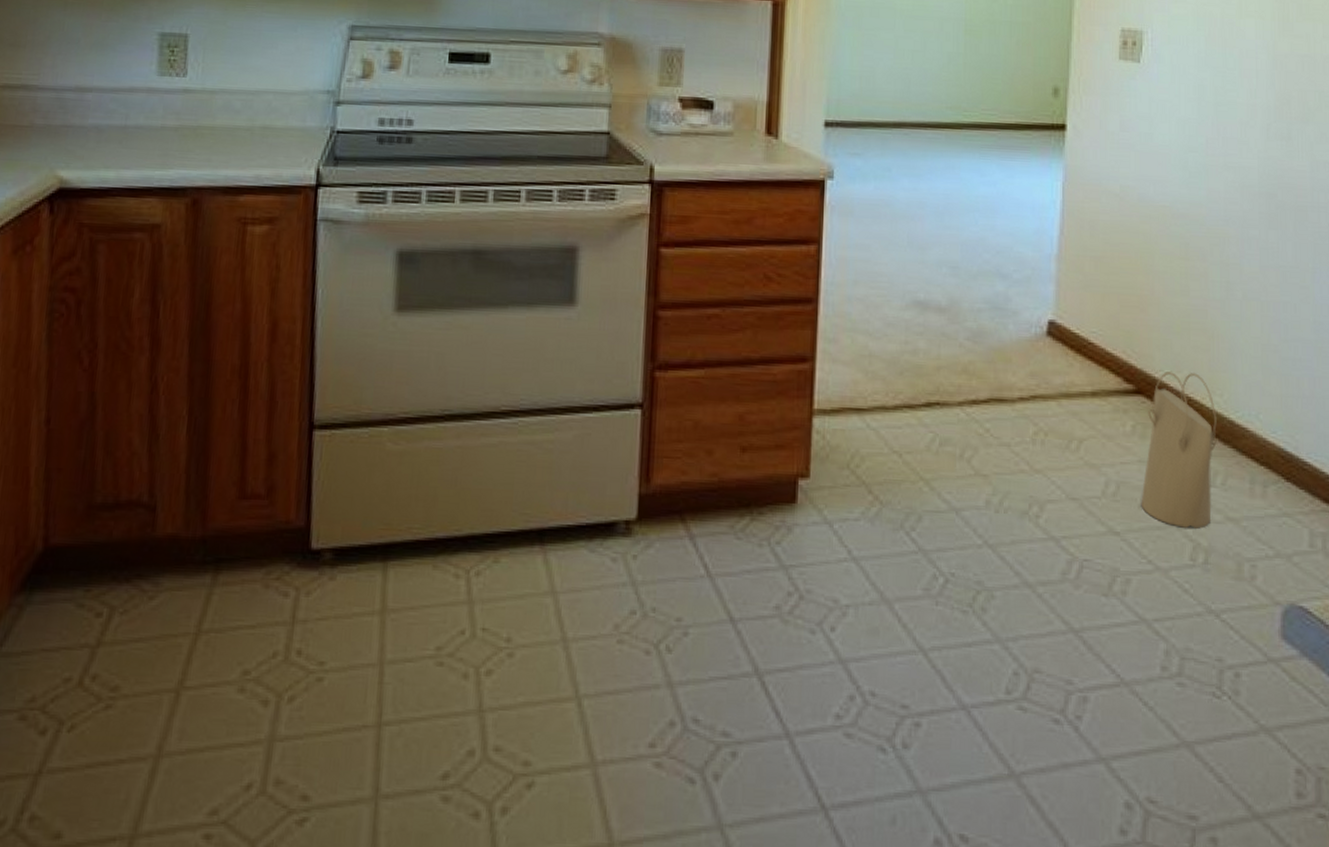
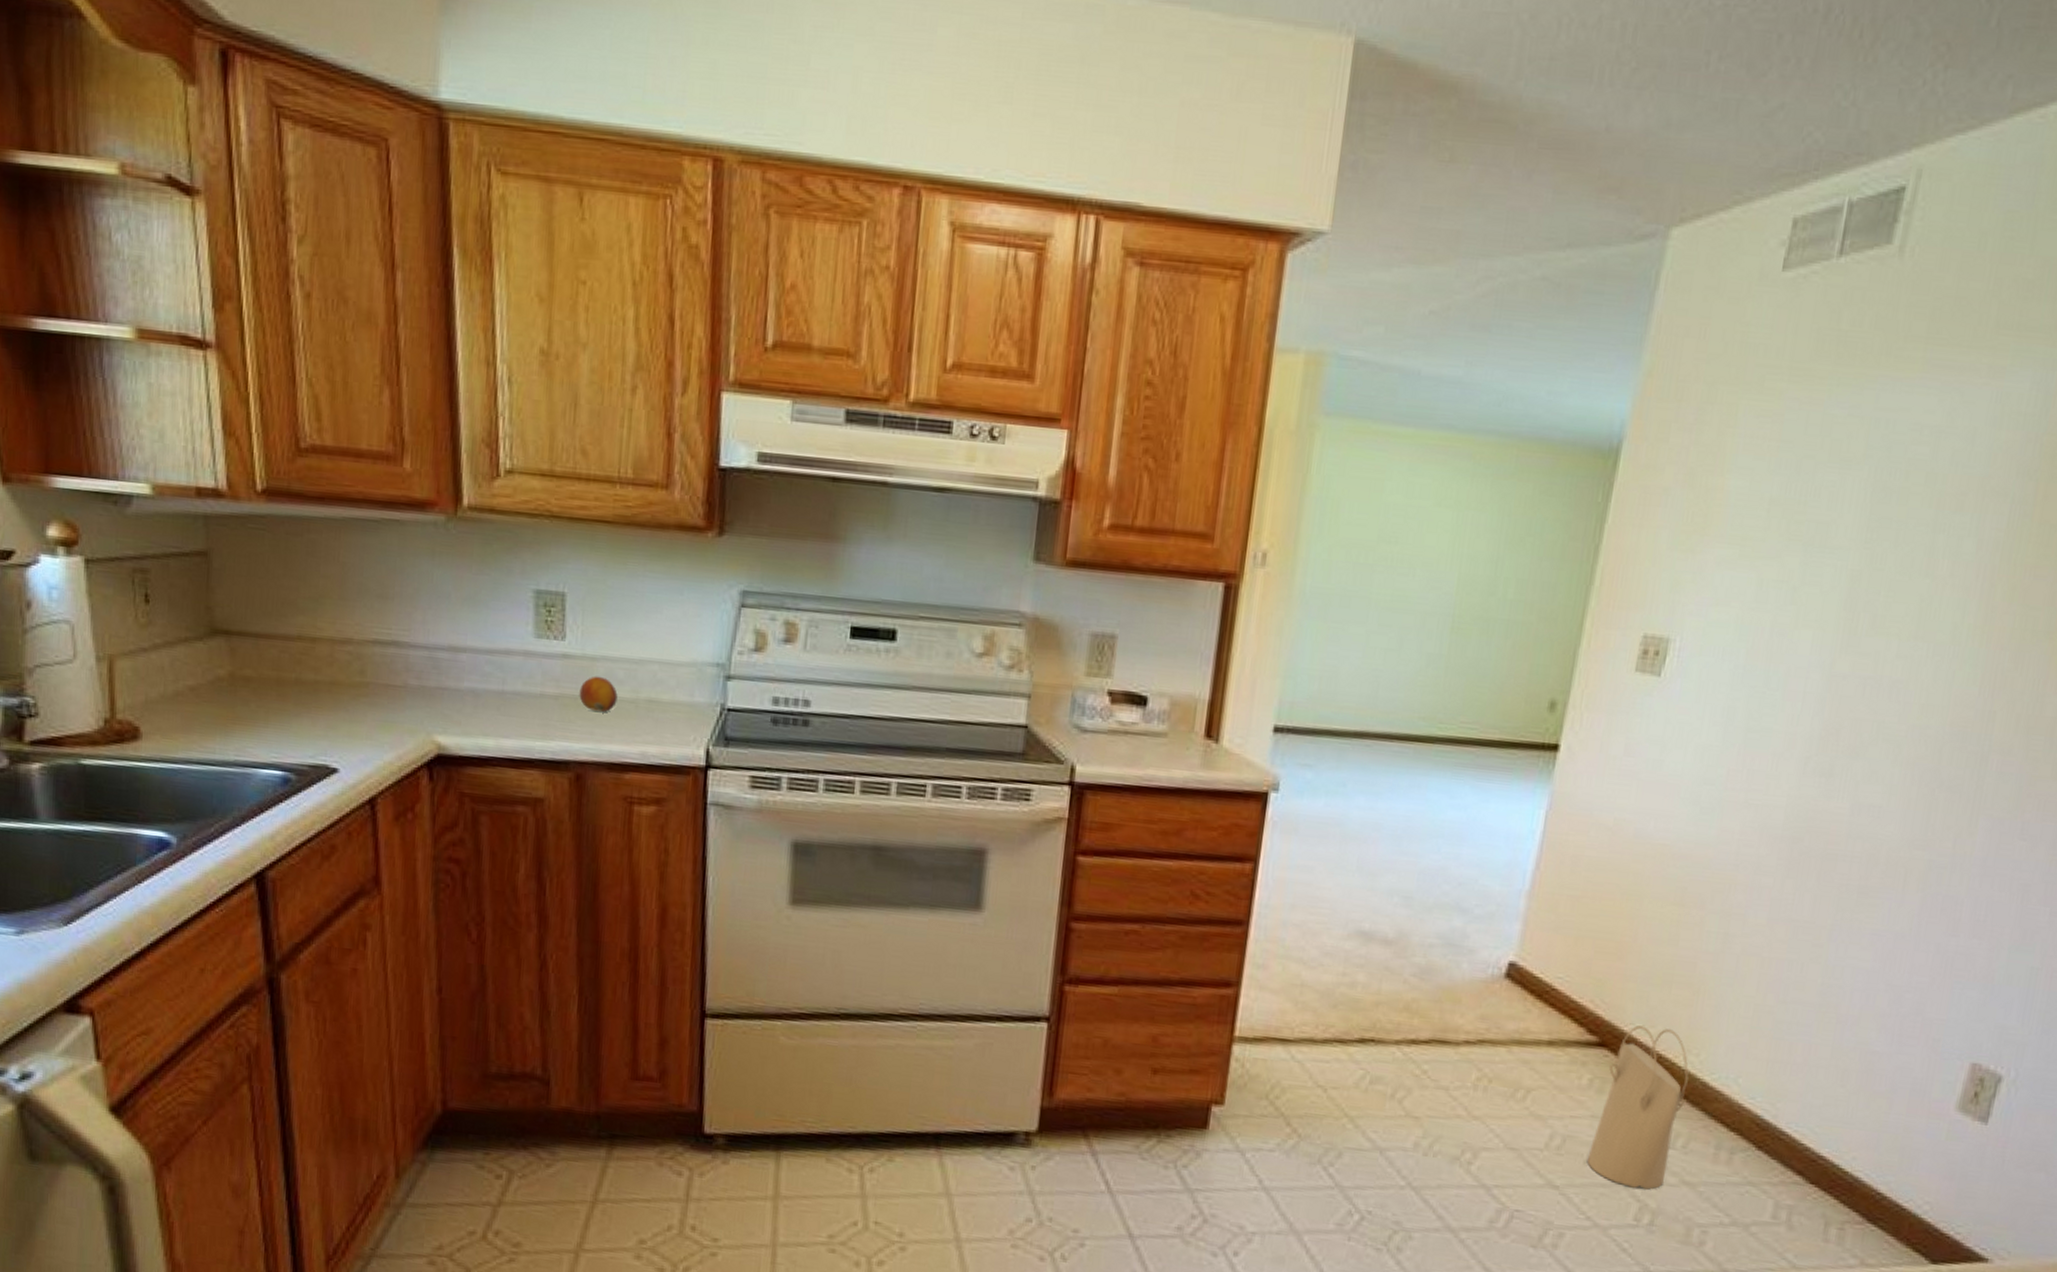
fruit: none [198,107,234,140] -> present [579,676,618,712]

